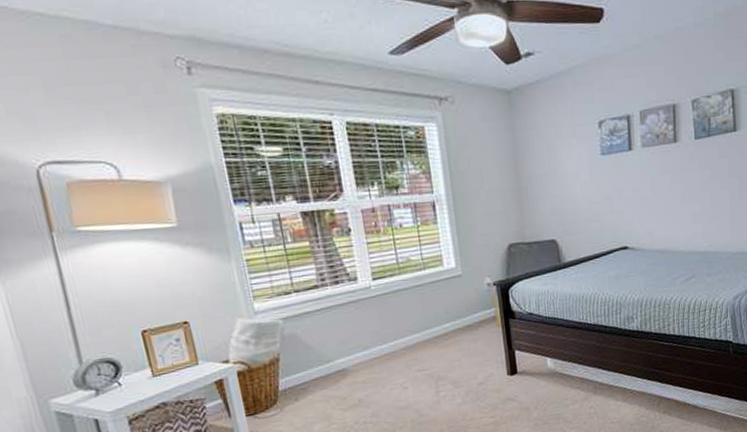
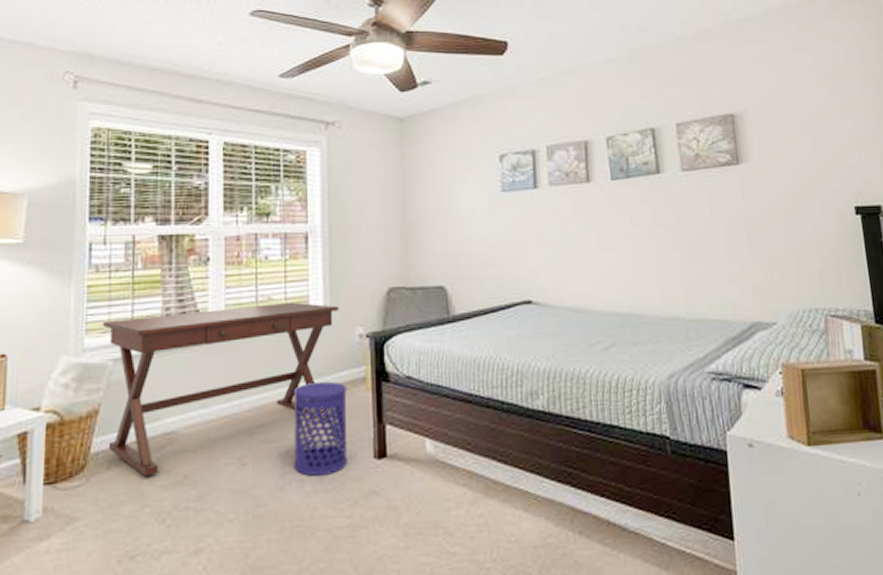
desk: none [266,261,469,404] -> present [102,301,339,477]
waste bin: none [439,321,488,392] -> present [293,381,348,476]

